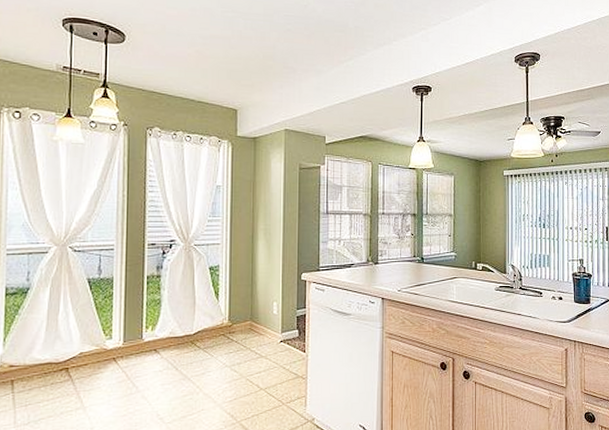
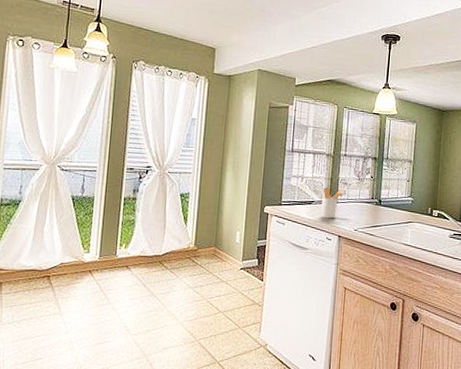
utensil holder: none [362,248,384,281] -> present [321,187,344,219]

